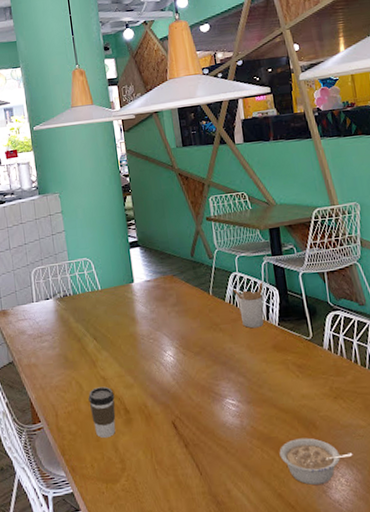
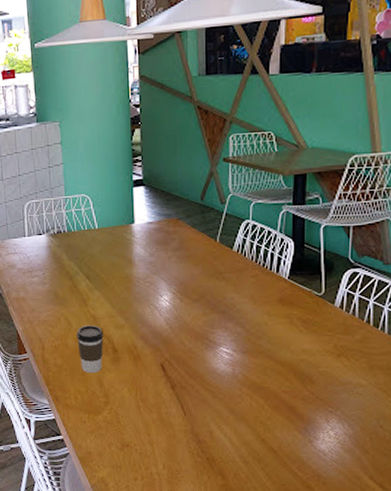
utensil holder: present [233,282,264,329] -> none [243,232,278,280]
legume: present [279,437,353,486] -> none [269,390,347,435]

